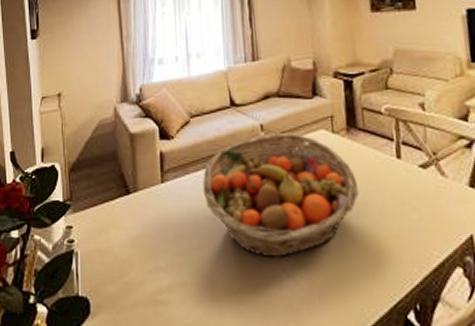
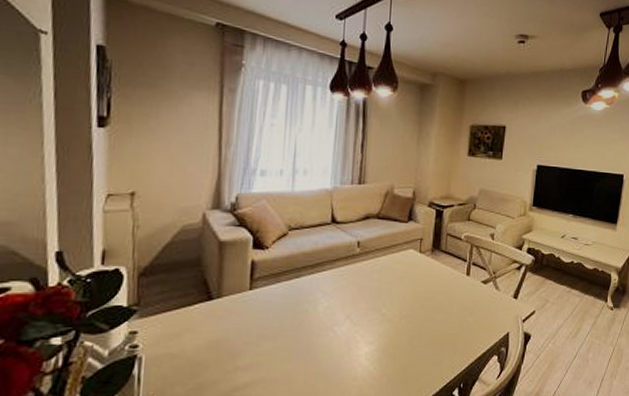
fruit basket: present [203,133,359,258] -> none [293,250,433,355]

